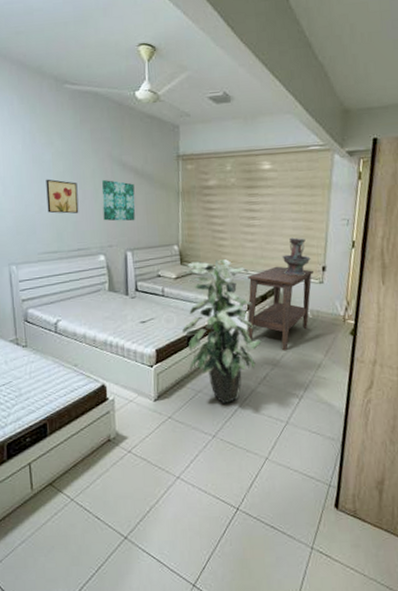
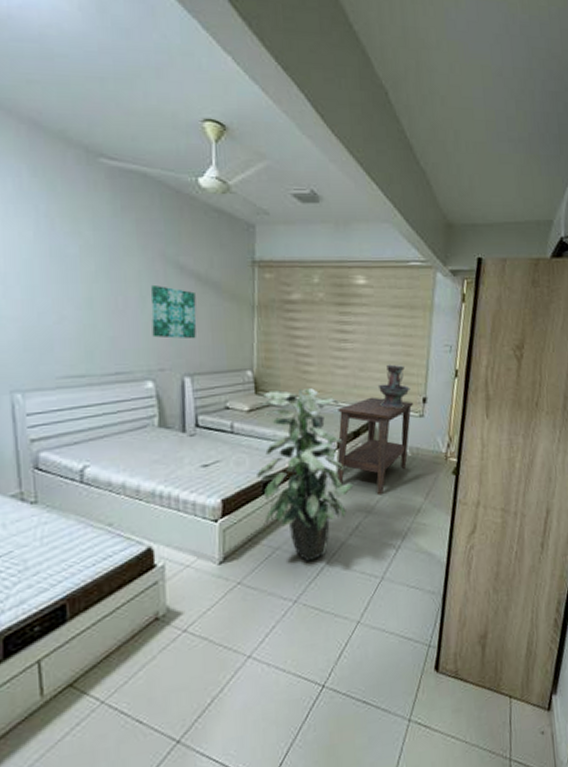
wall art: present [46,179,79,214] -> none [69,279,118,327]

